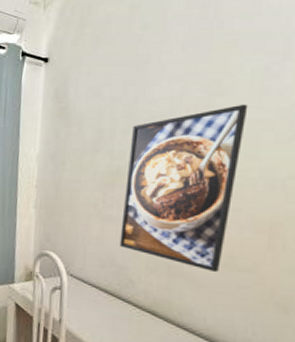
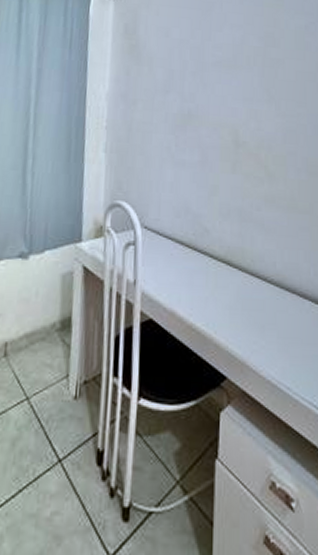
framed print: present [119,104,248,273] -> none [193,56,295,216]

